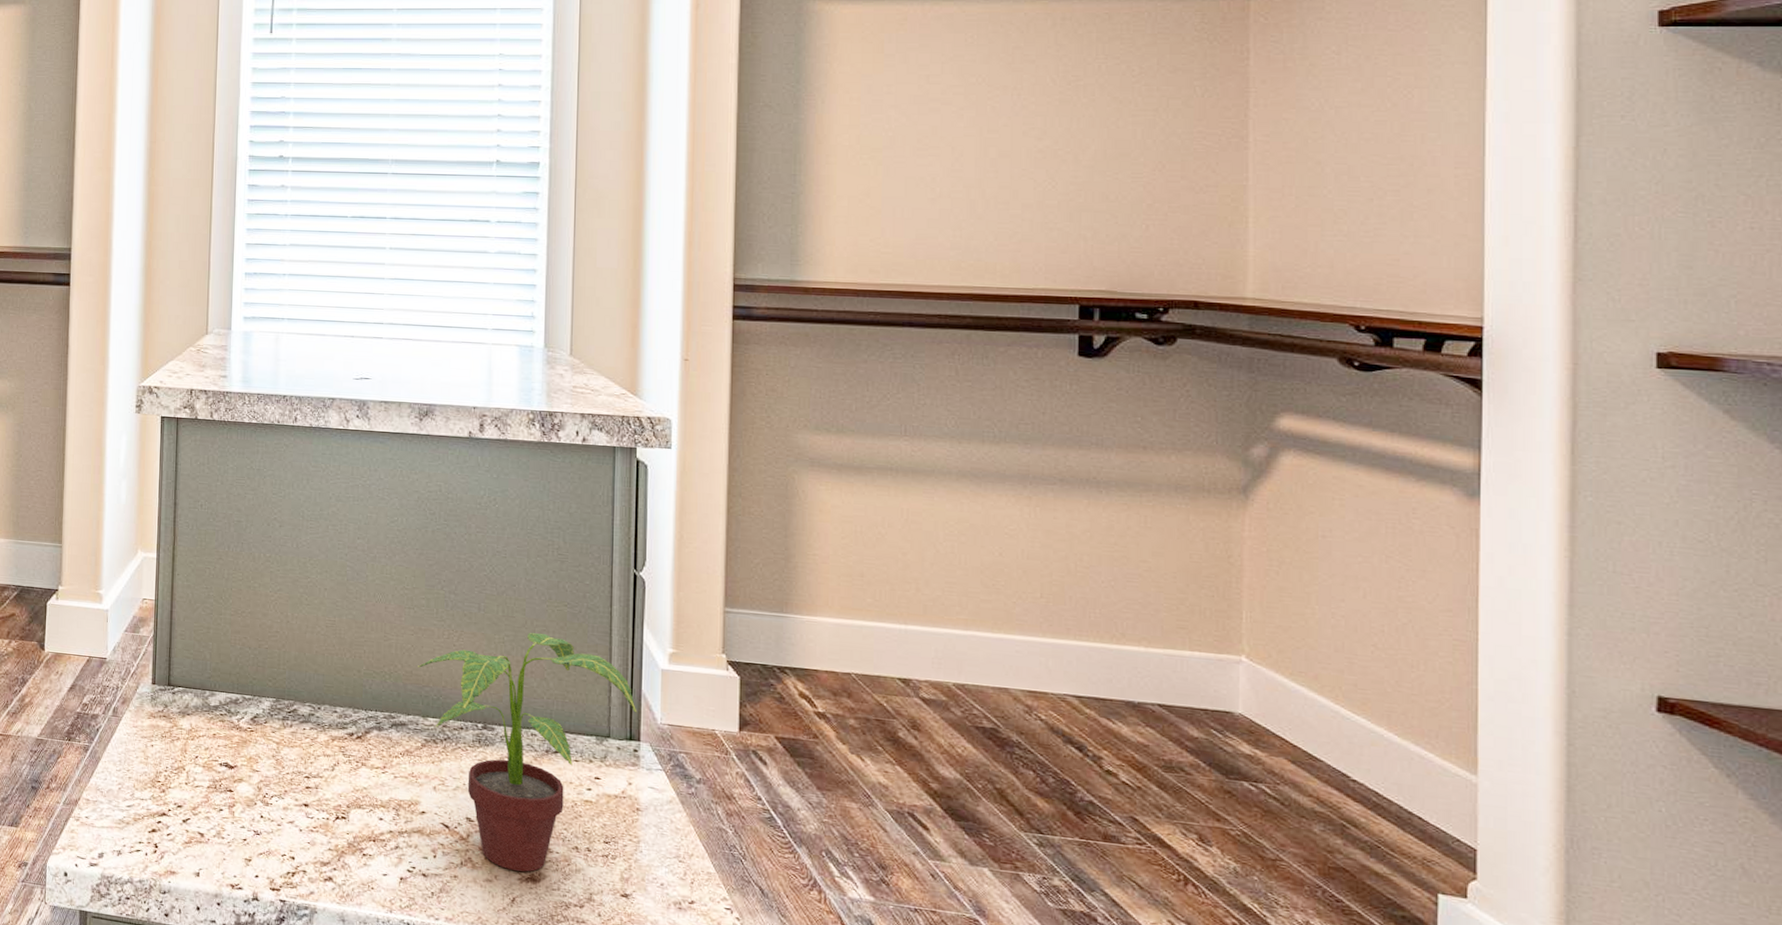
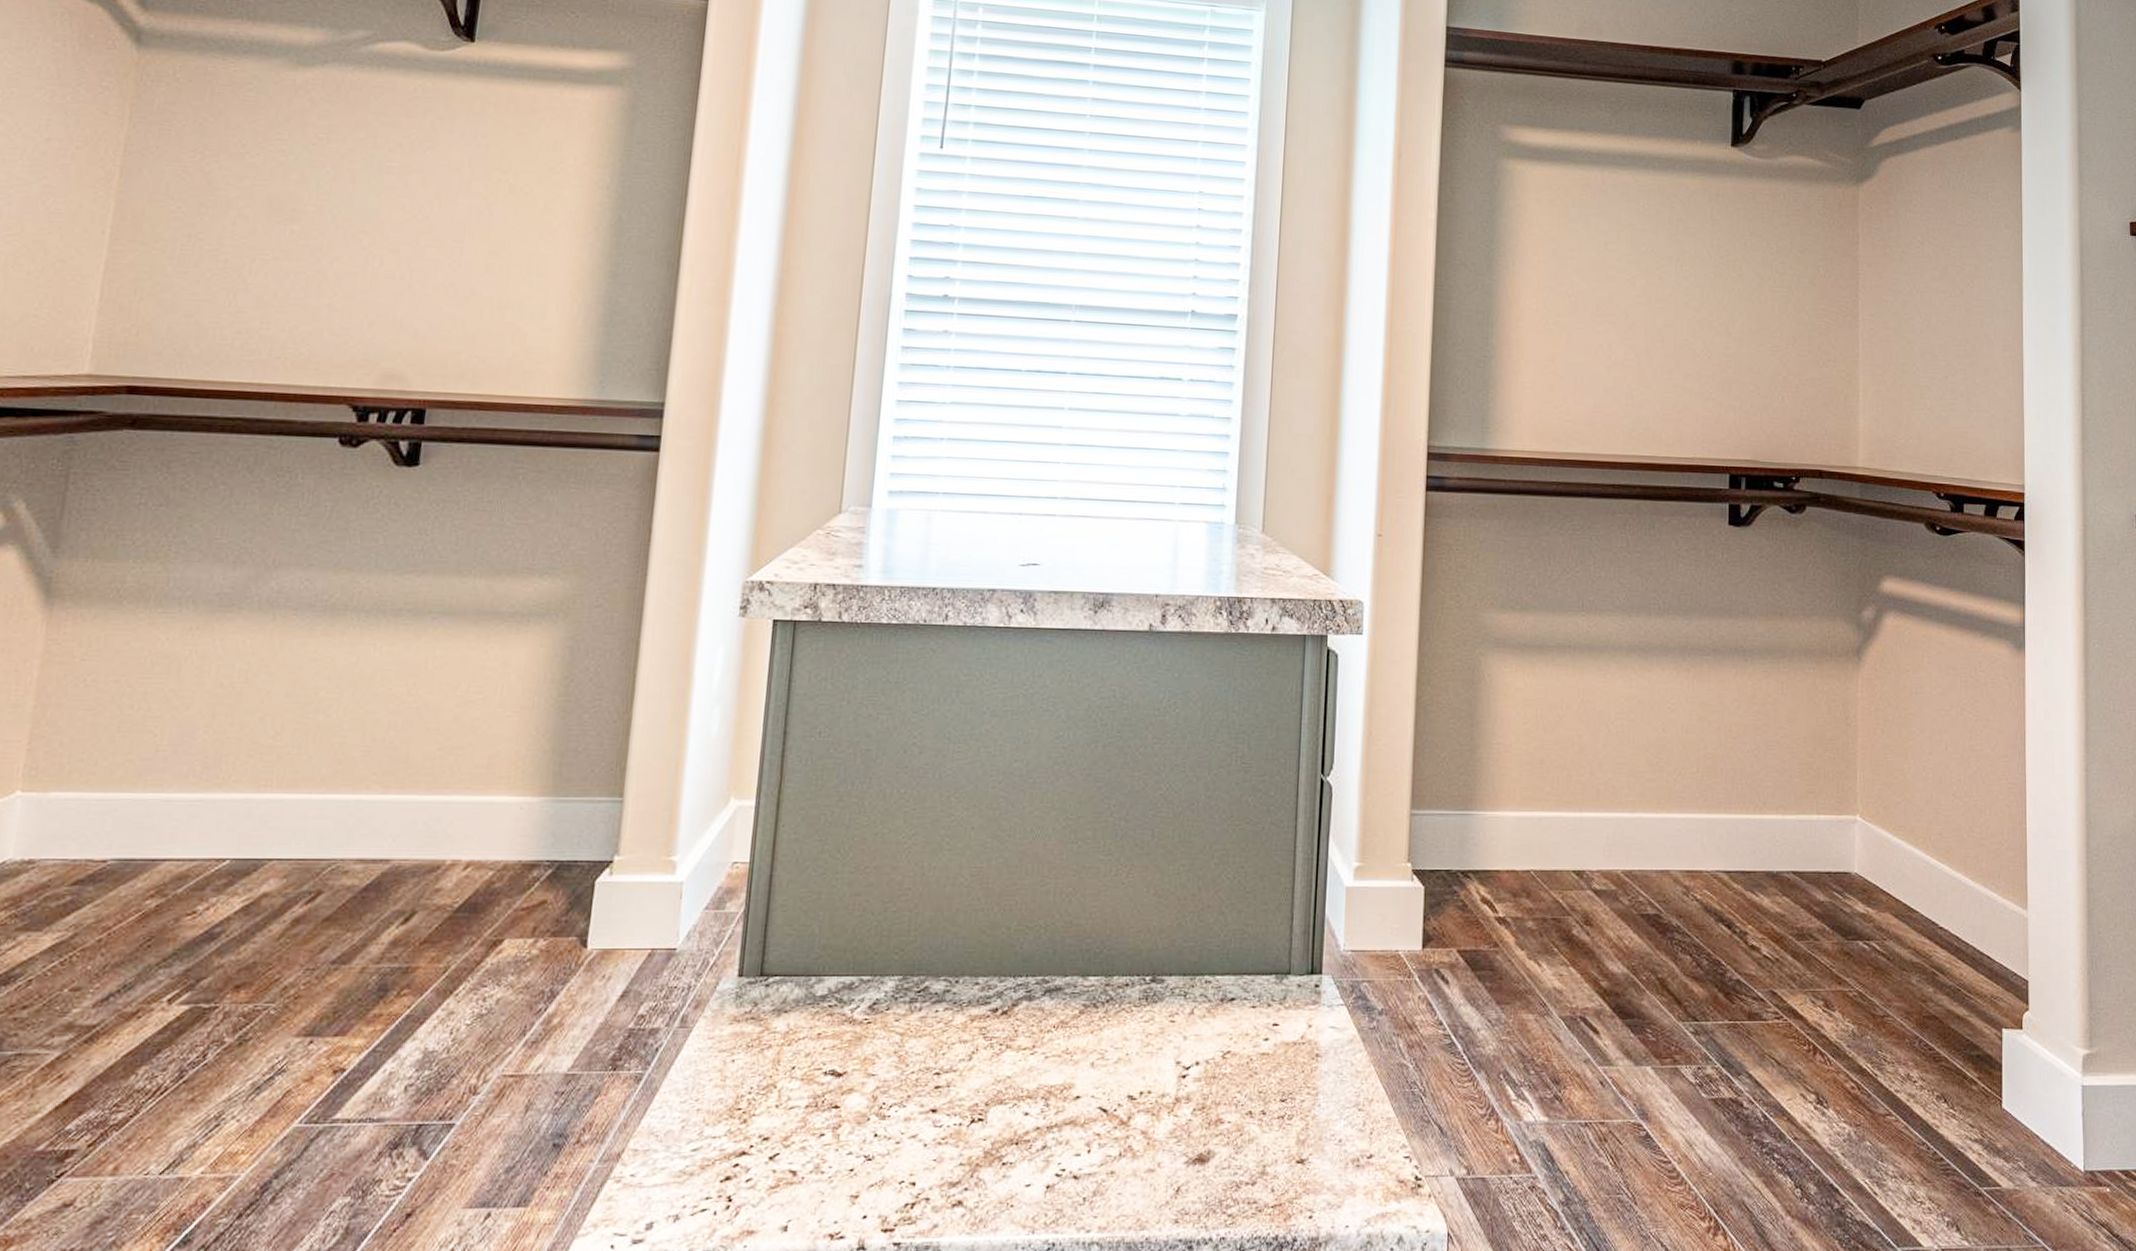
potted plant: present [418,633,638,872] -> none [1079,859,1320,1152]

